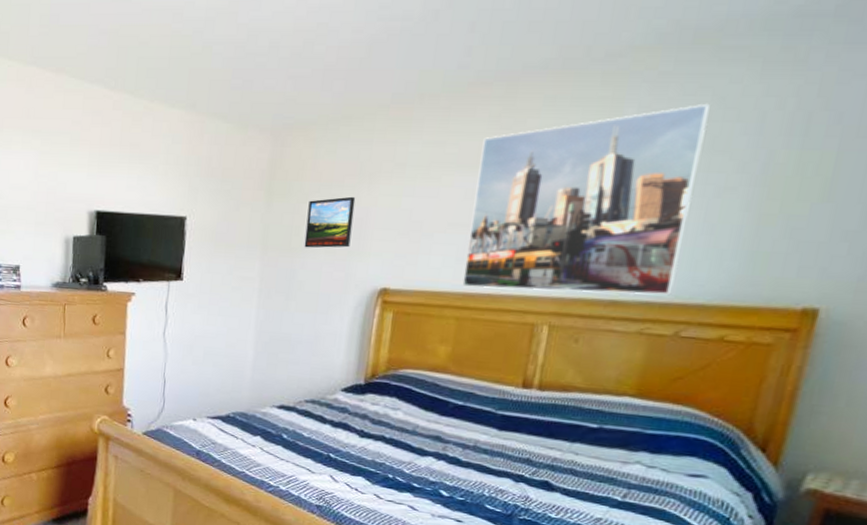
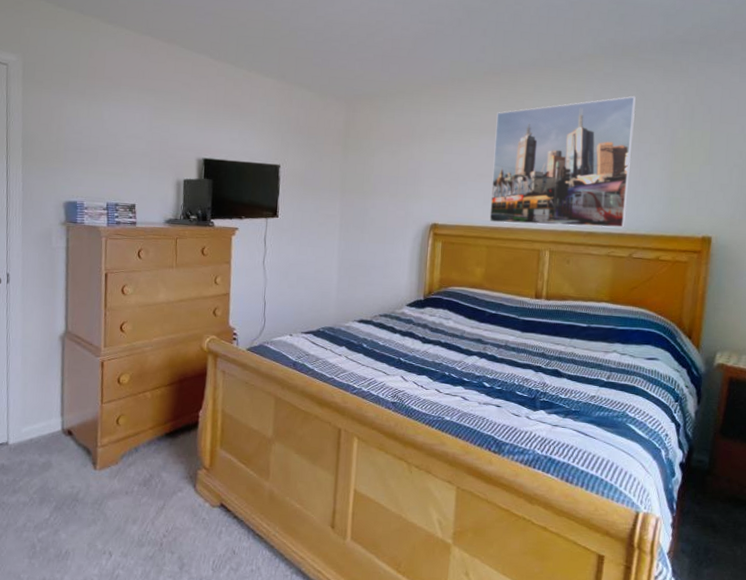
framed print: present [304,196,356,248] -> none [373,152,410,192]

